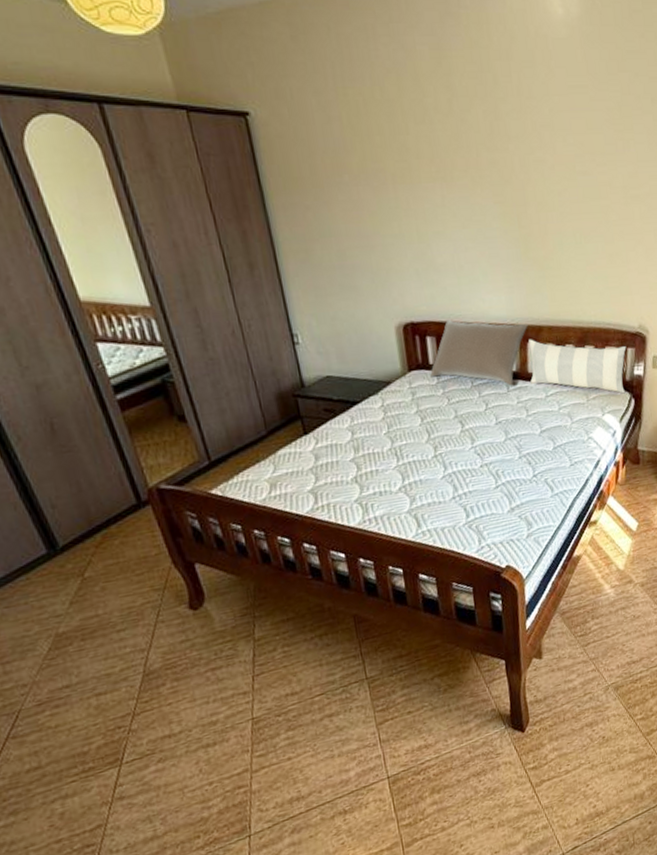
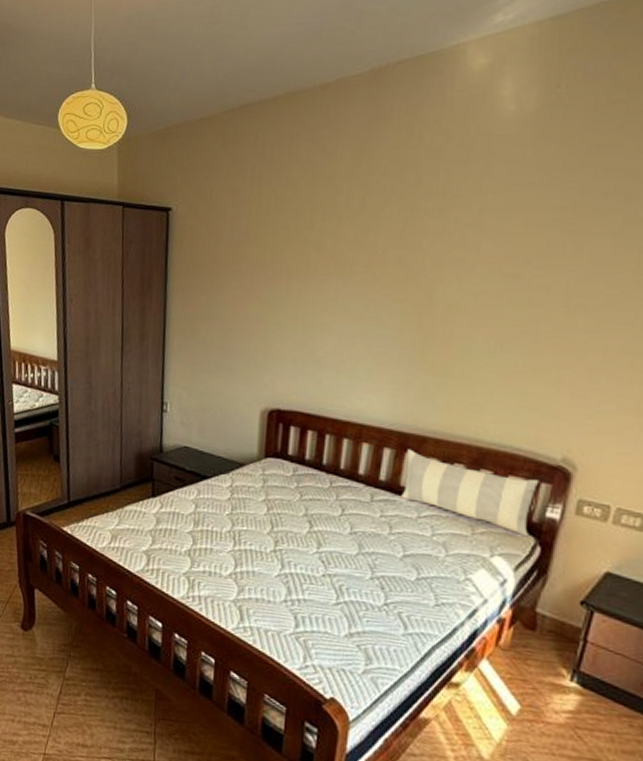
cushion: present [429,320,528,386] -> none [285,413,410,496]

